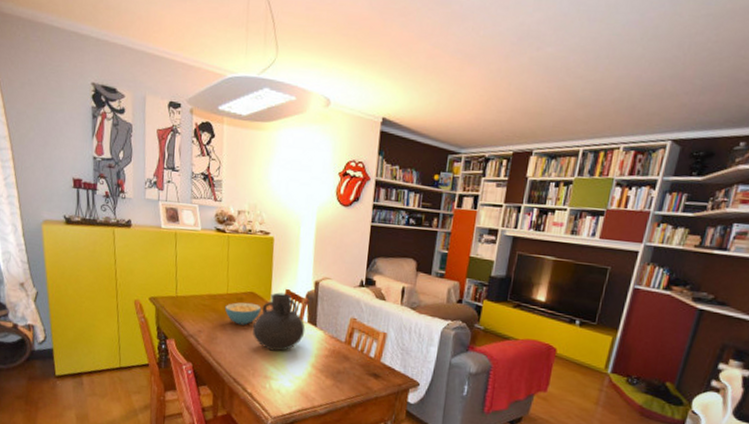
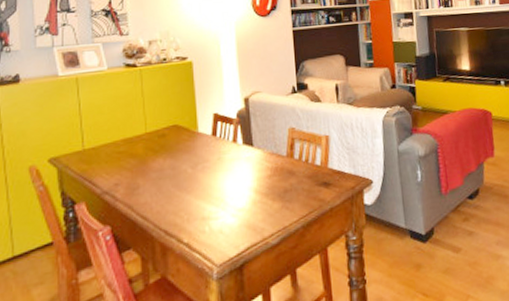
cereal bowl: present [225,302,262,326] -> none [145,137,188,166]
vase: present [252,292,305,352] -> none [180,117,242,187]

